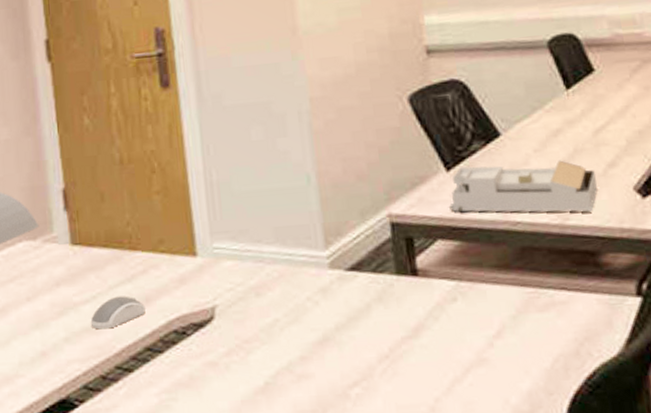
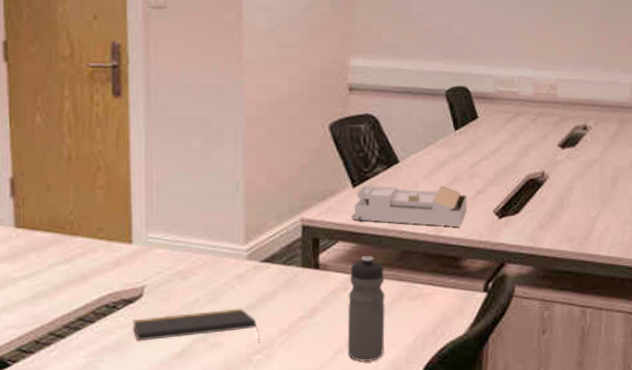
computer mouse: present [90,296,146,330] -> none [28,274,81,302]
notepad: none [205,329,355,374] -> present [132,308,259,342]
water bottle: none [456,256,515,395] -> present [347,256,385,363]

